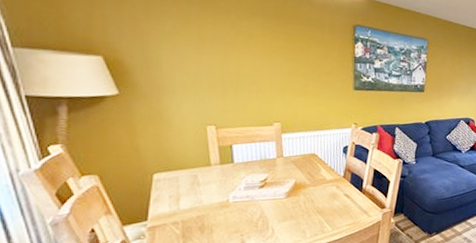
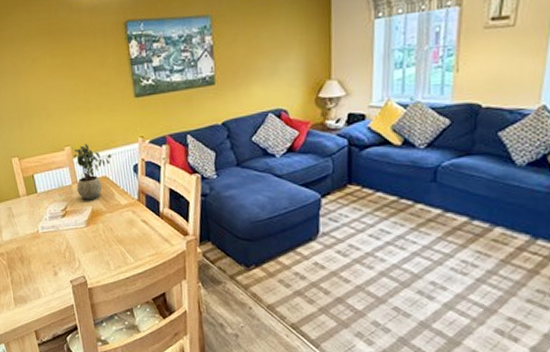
potted plant: none [281,122,323,175] -> present [73,144,112,201]

